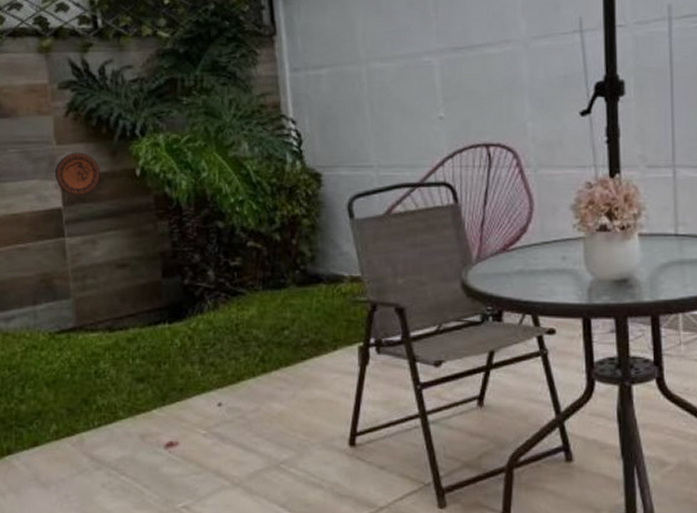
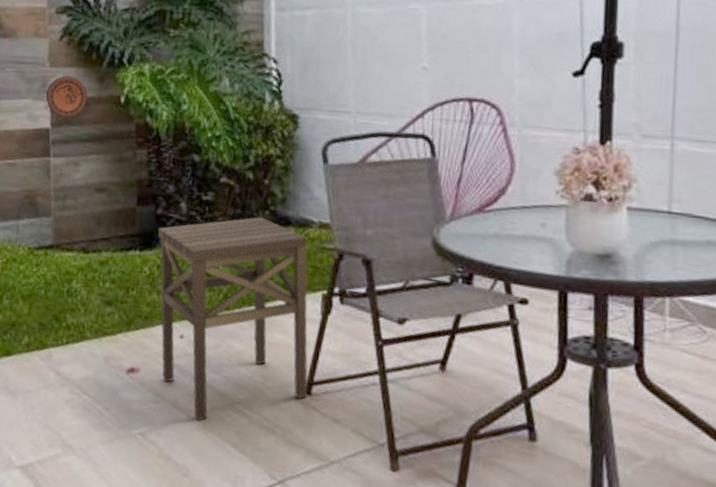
side table: none [186,277,352,486] -> present [157,217,308,421]

